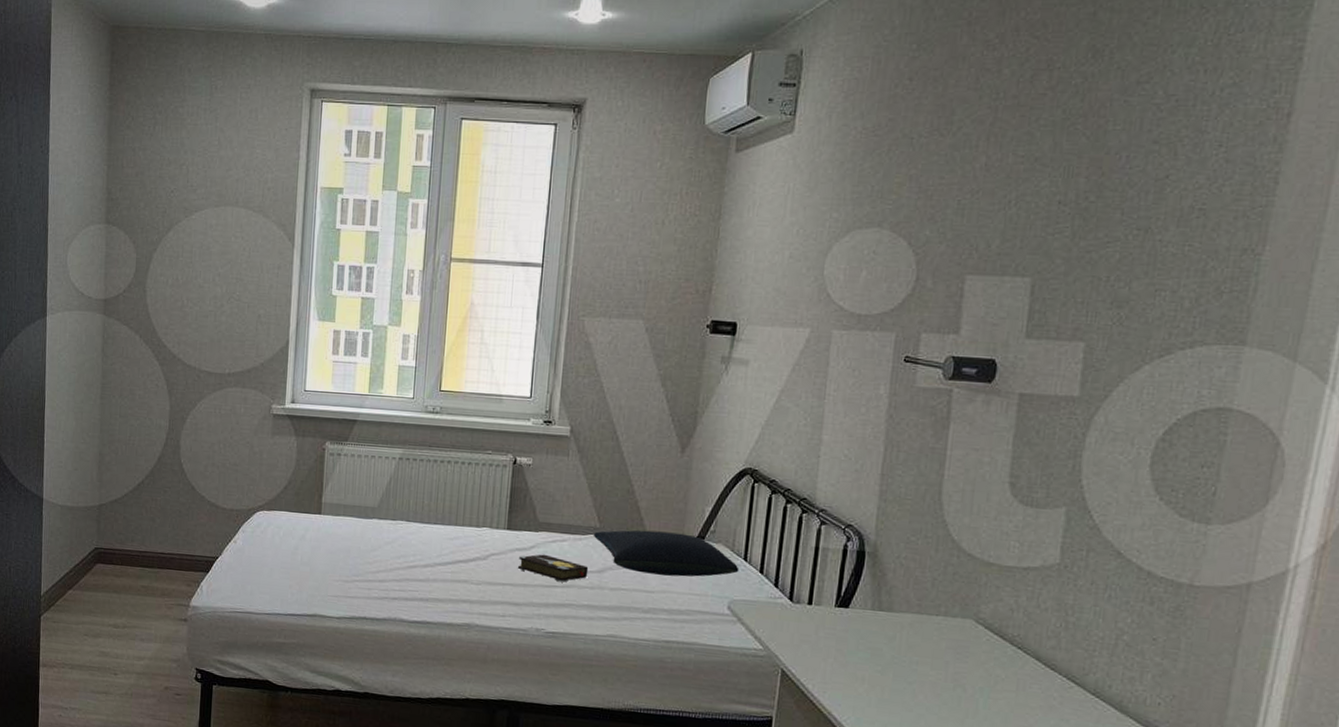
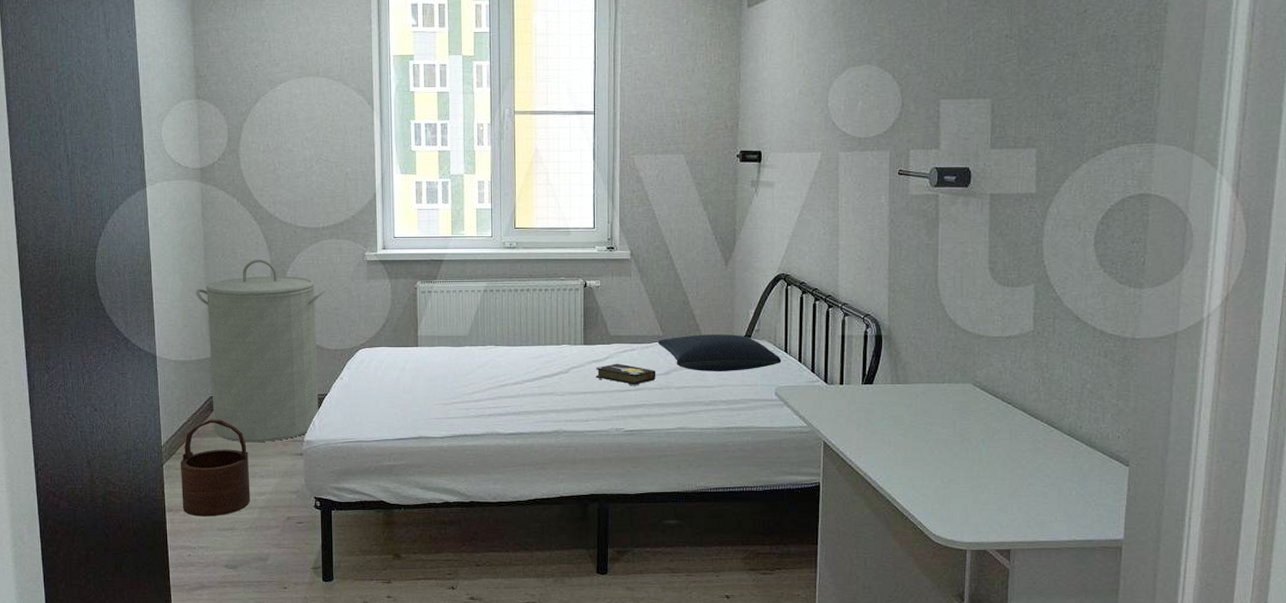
wooden bucket: none [57,572,130,677] -> present [180,419,251,517]
laundry hamper: none [89,402,228,603] -> present [195,258,327,443]

